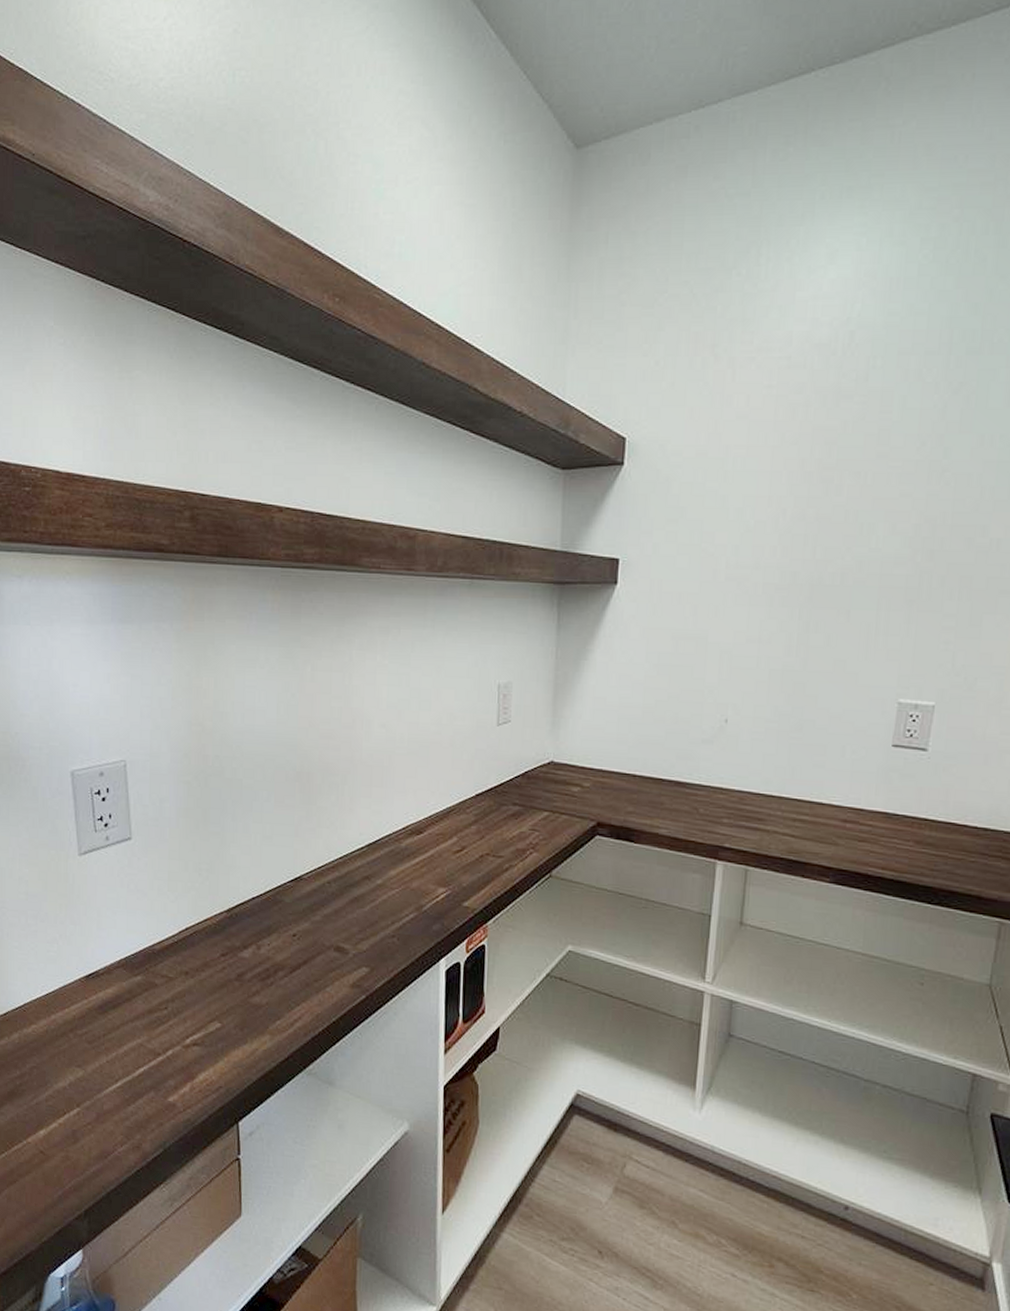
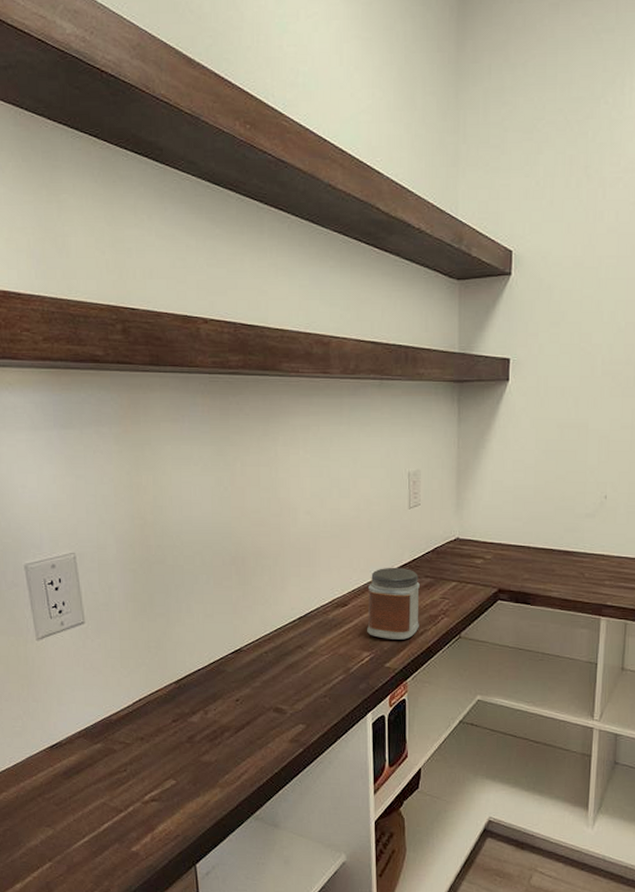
jar: none [444,791,506,876] -> present [367,567,420,640]

